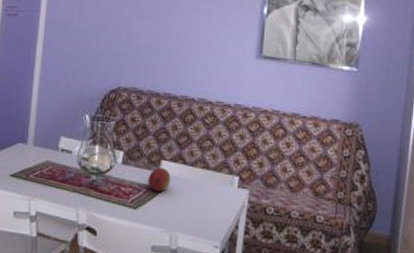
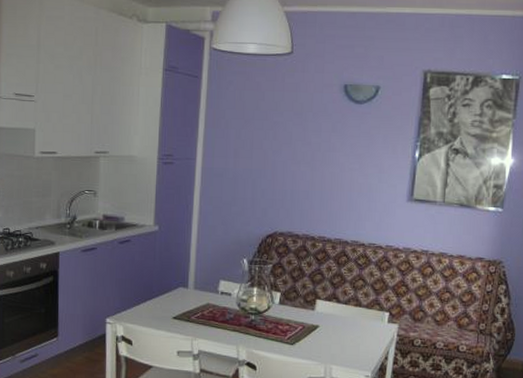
fruit: present [148,168,171,193] -> none [304,307,326,329]

